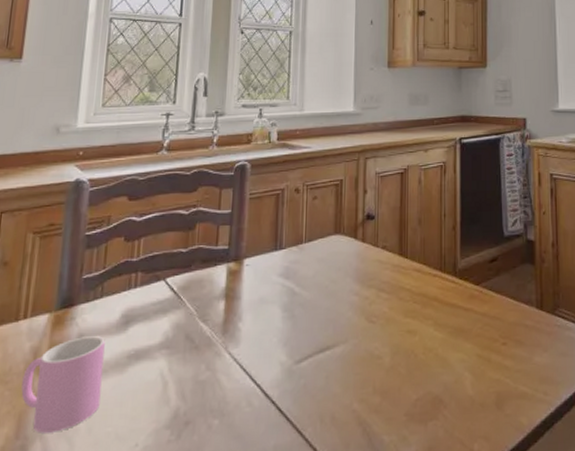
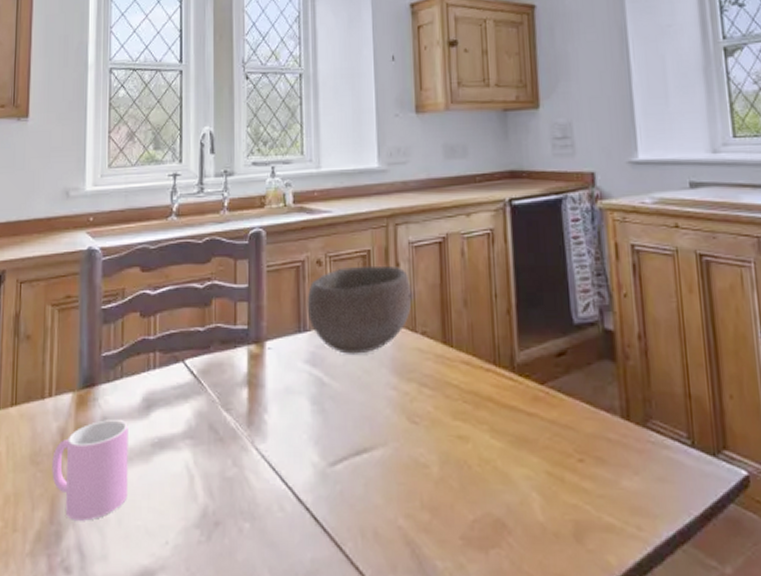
bowl: none [284,192,376,267] -> present [307,265,412,354]

